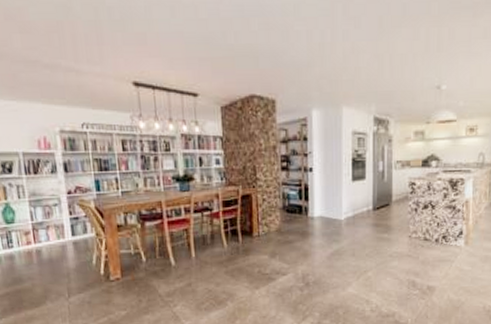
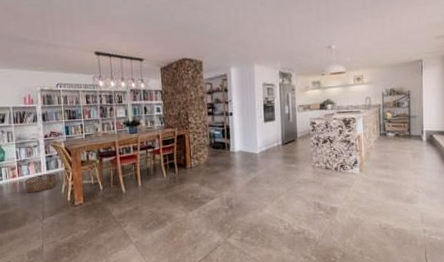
basket: none [42,241,86,264] -> present [24,174,57,193]

